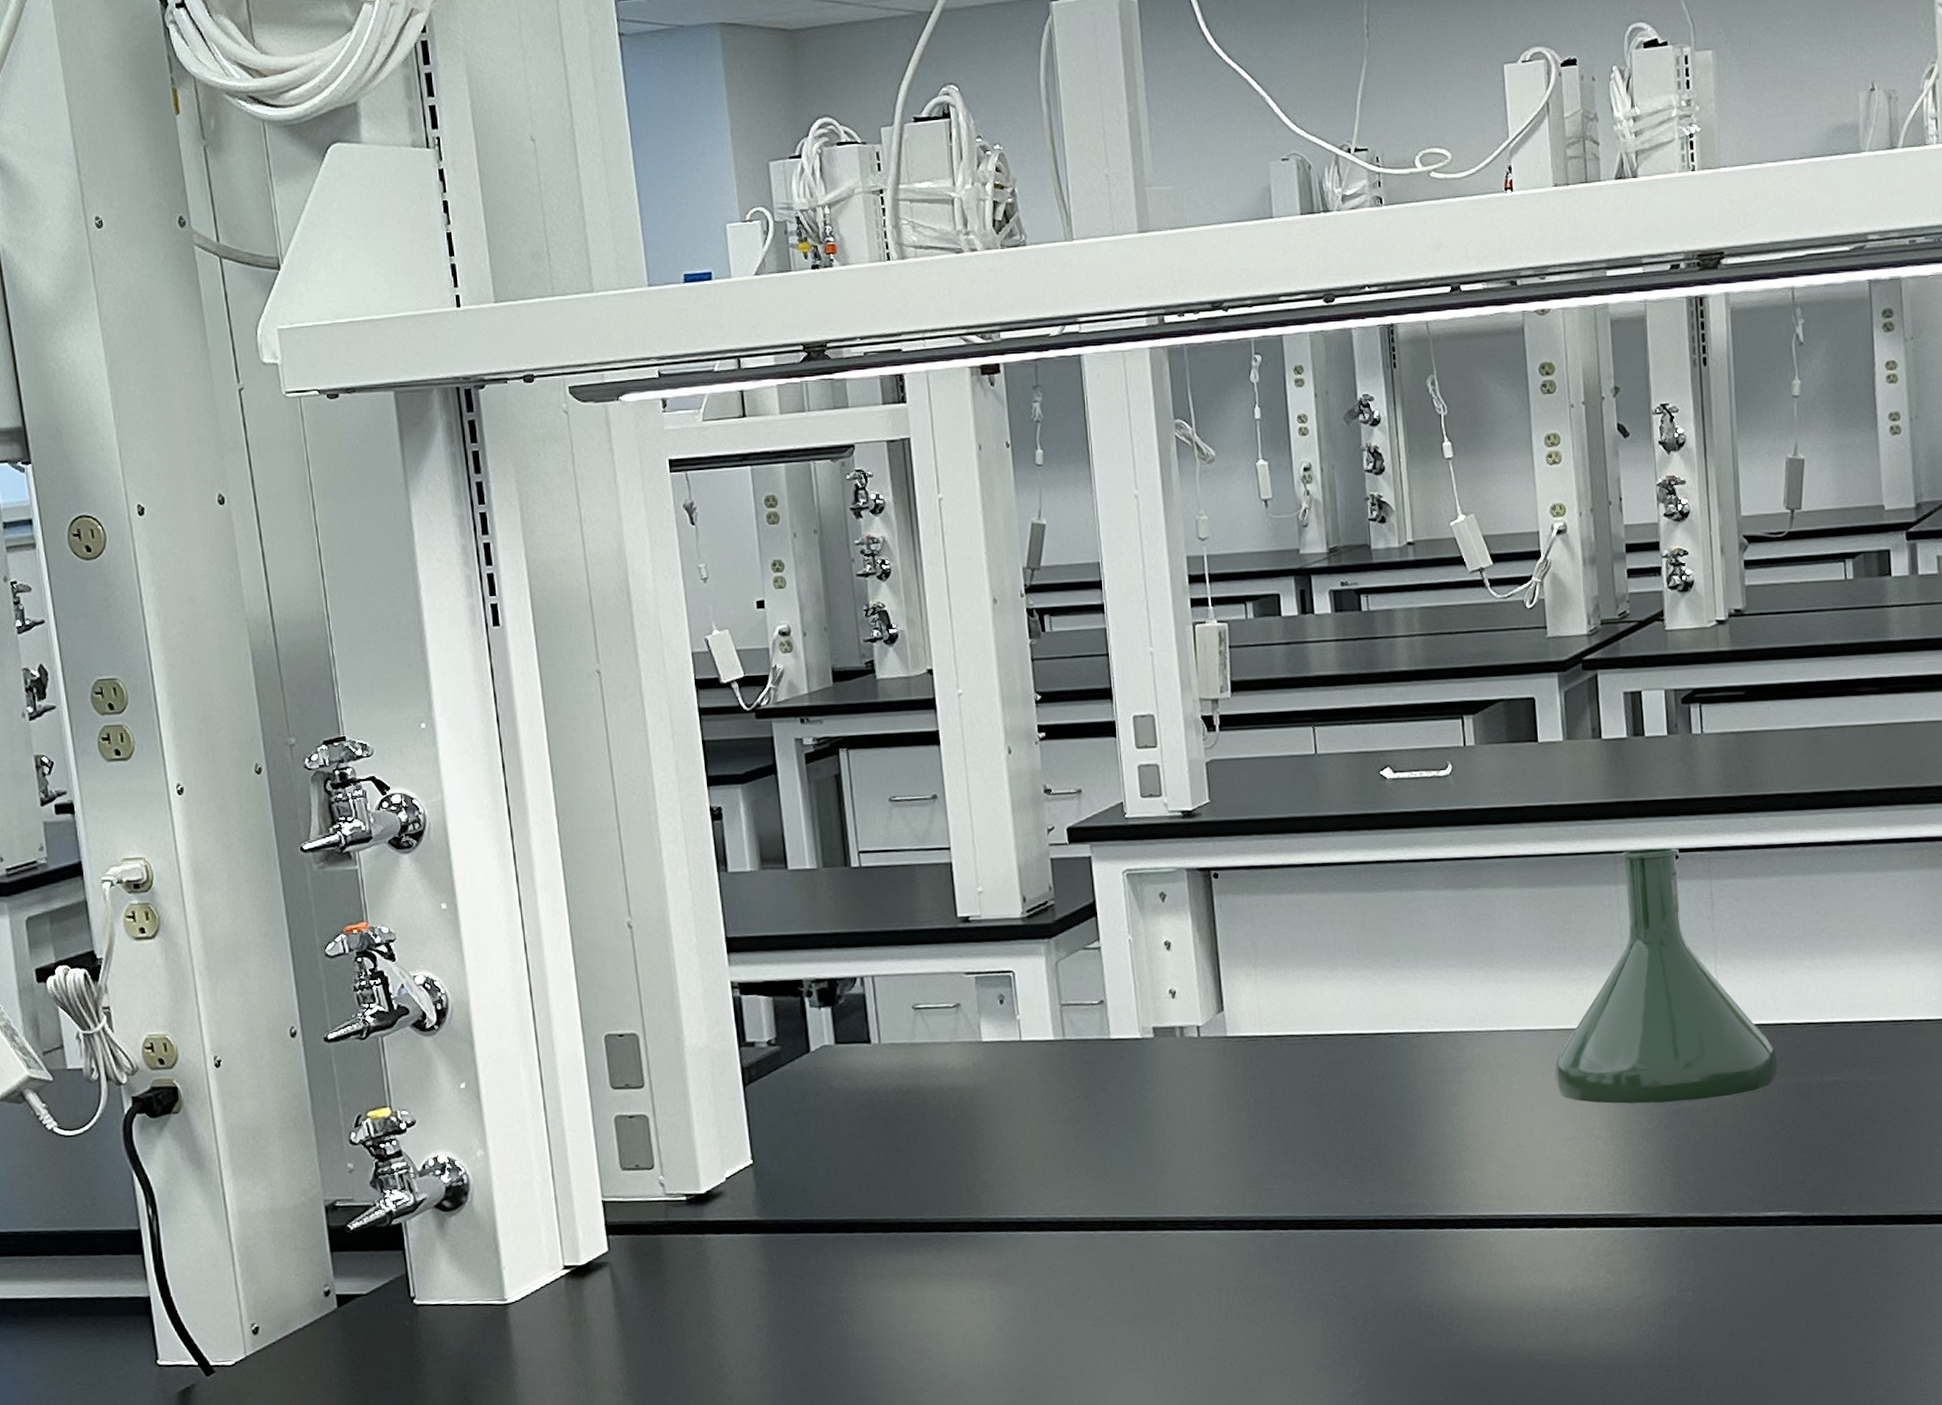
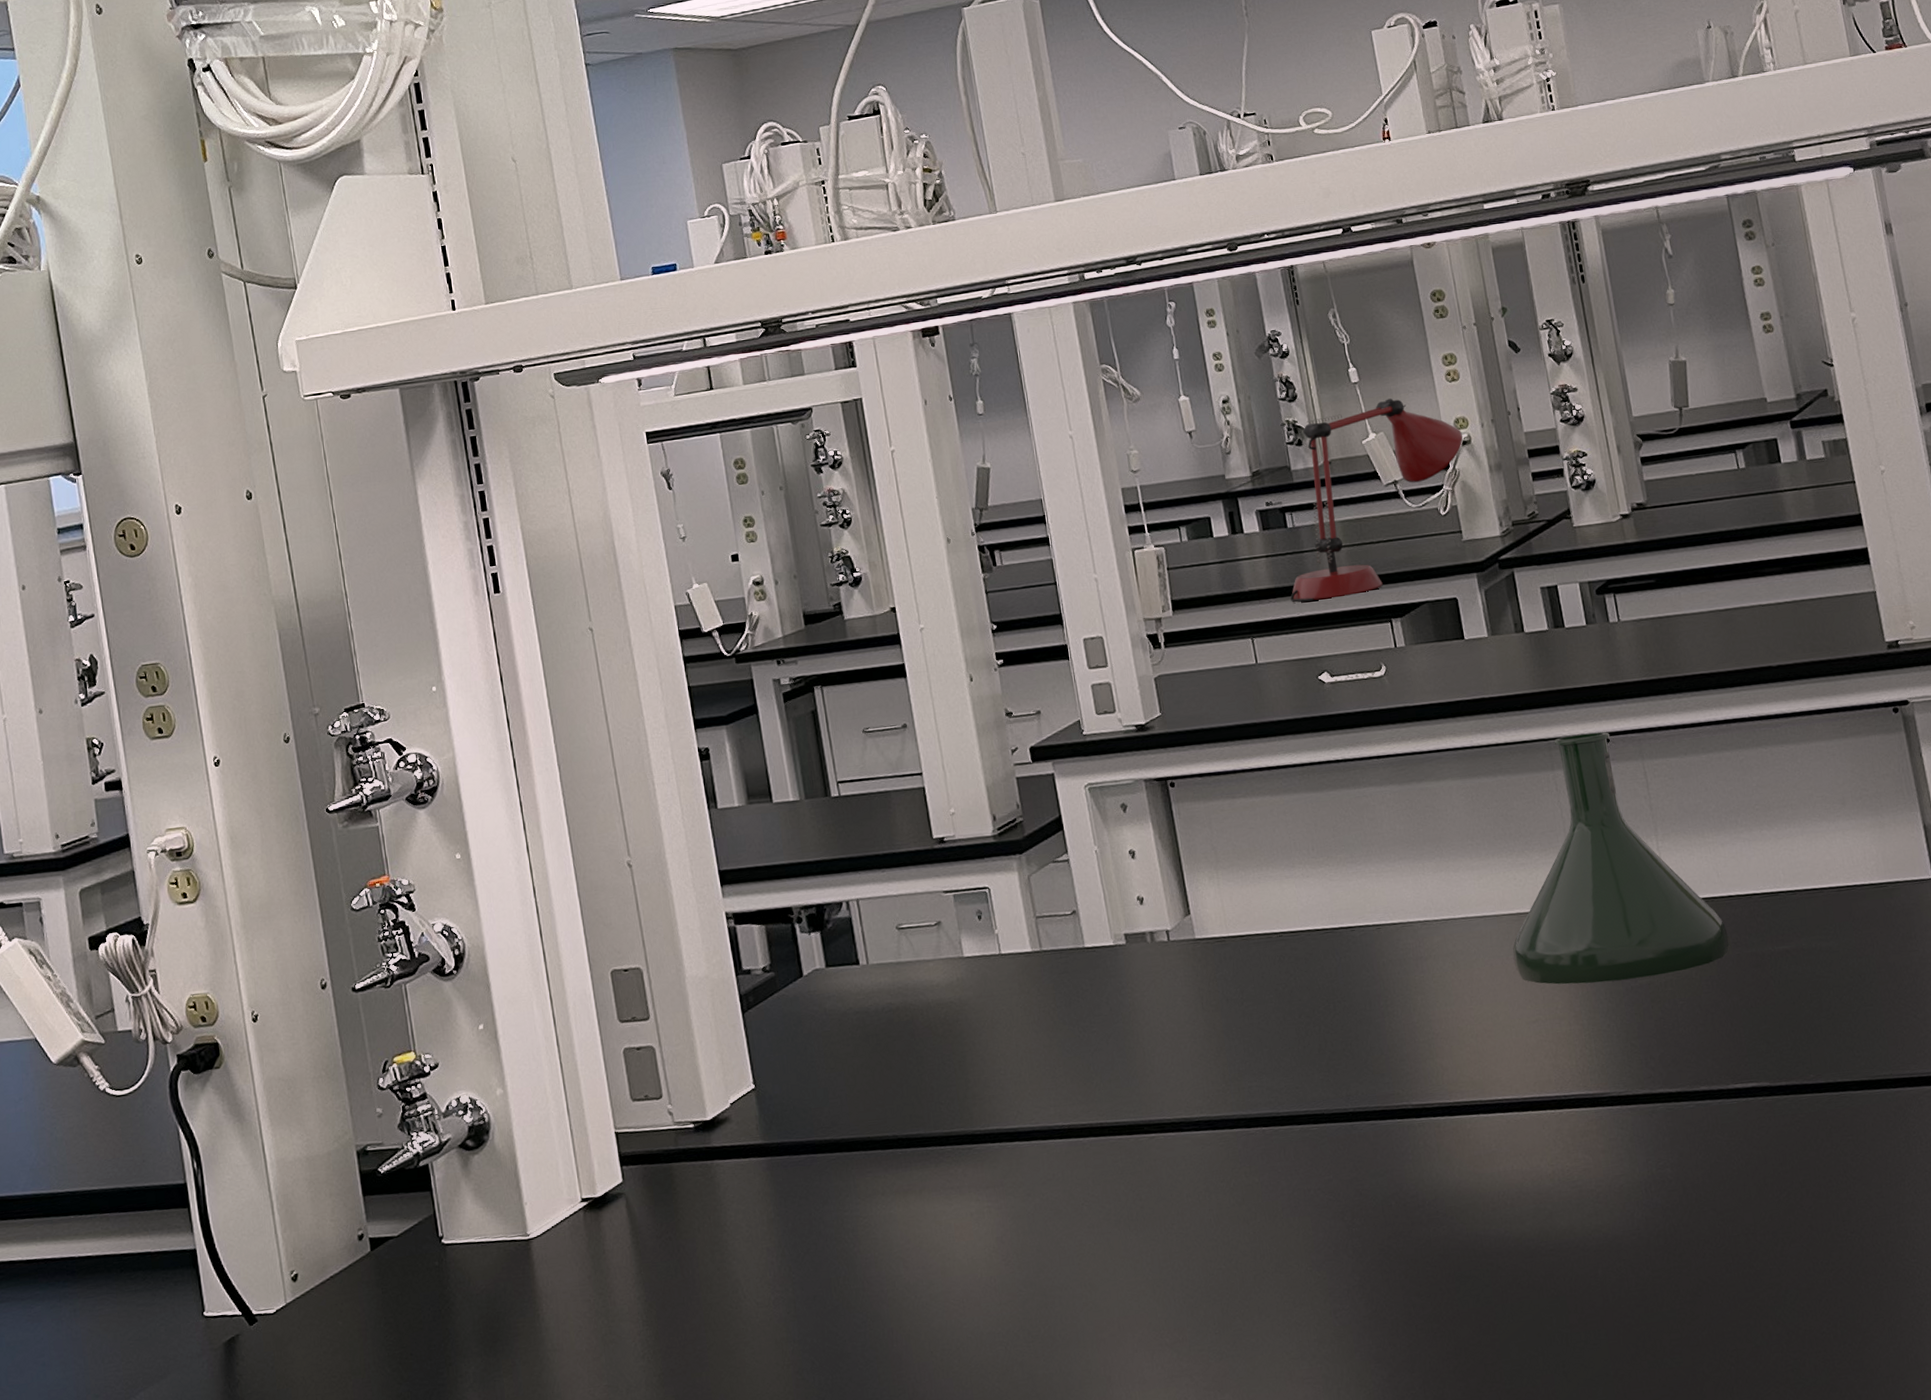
desk lamp: none [1358,478,1559,692] -> present [1290,398,1463,603]

